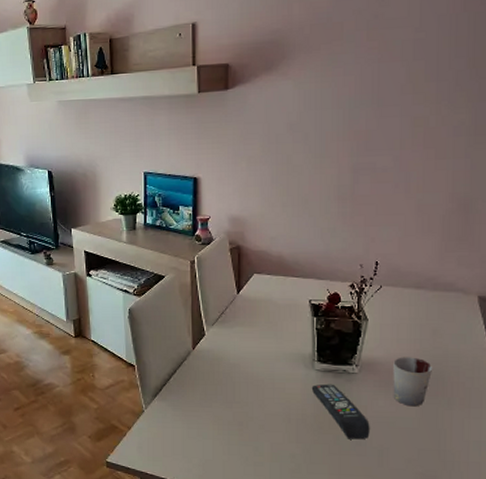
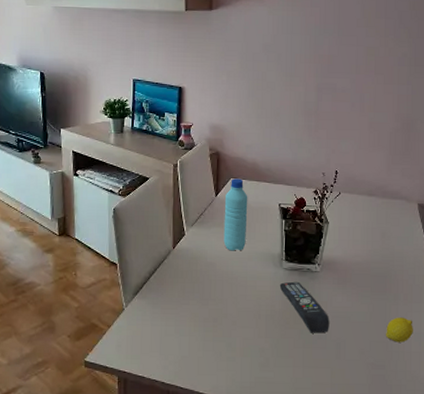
water bottle: none [247,274,274,352] -> present [223,178,248,251]
cup: present [393,357,433,407] -> none [349,256,383,302]
fruit: none [438,424,471,452] -> present [386,317,413,343]

